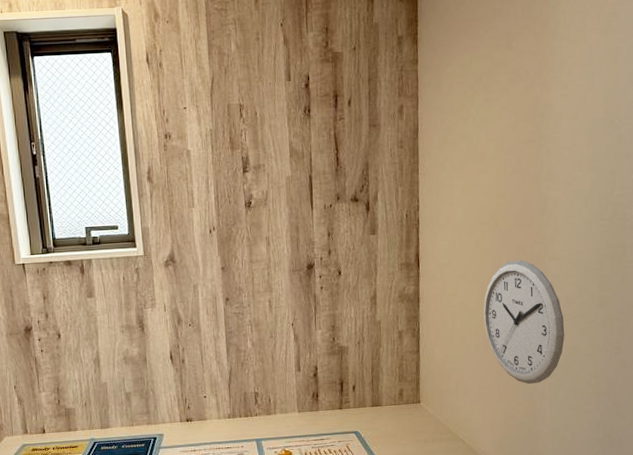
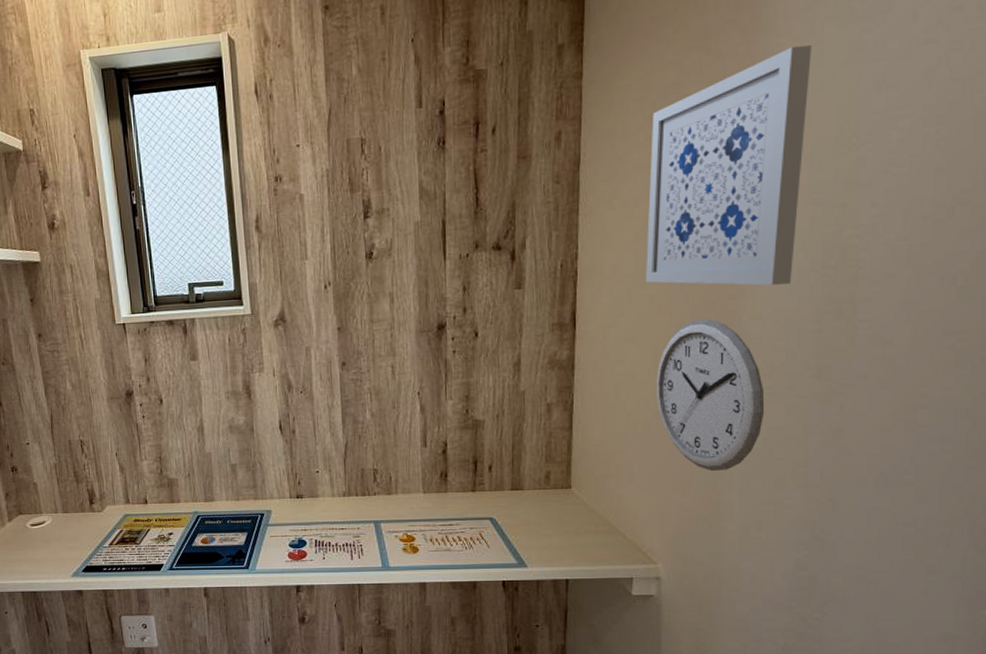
wall art: none [471,49,584,233] -> present [645,45,811,286]

